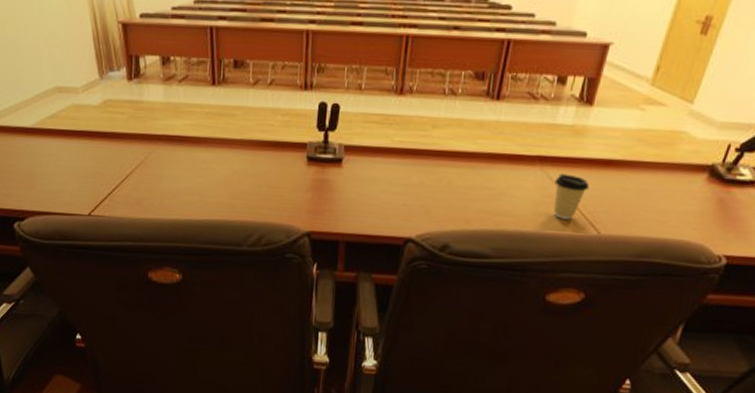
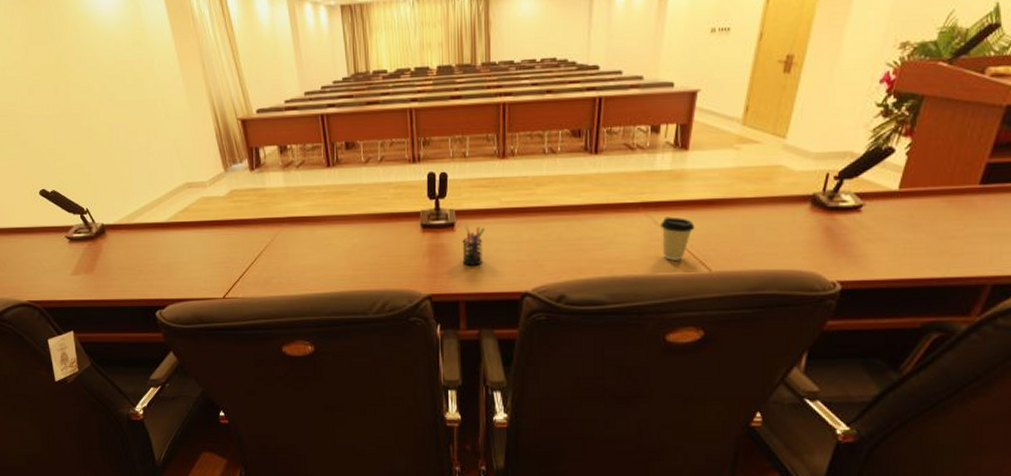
pen holder: none [346,162,374,206] -> present [462,225,486,266]

